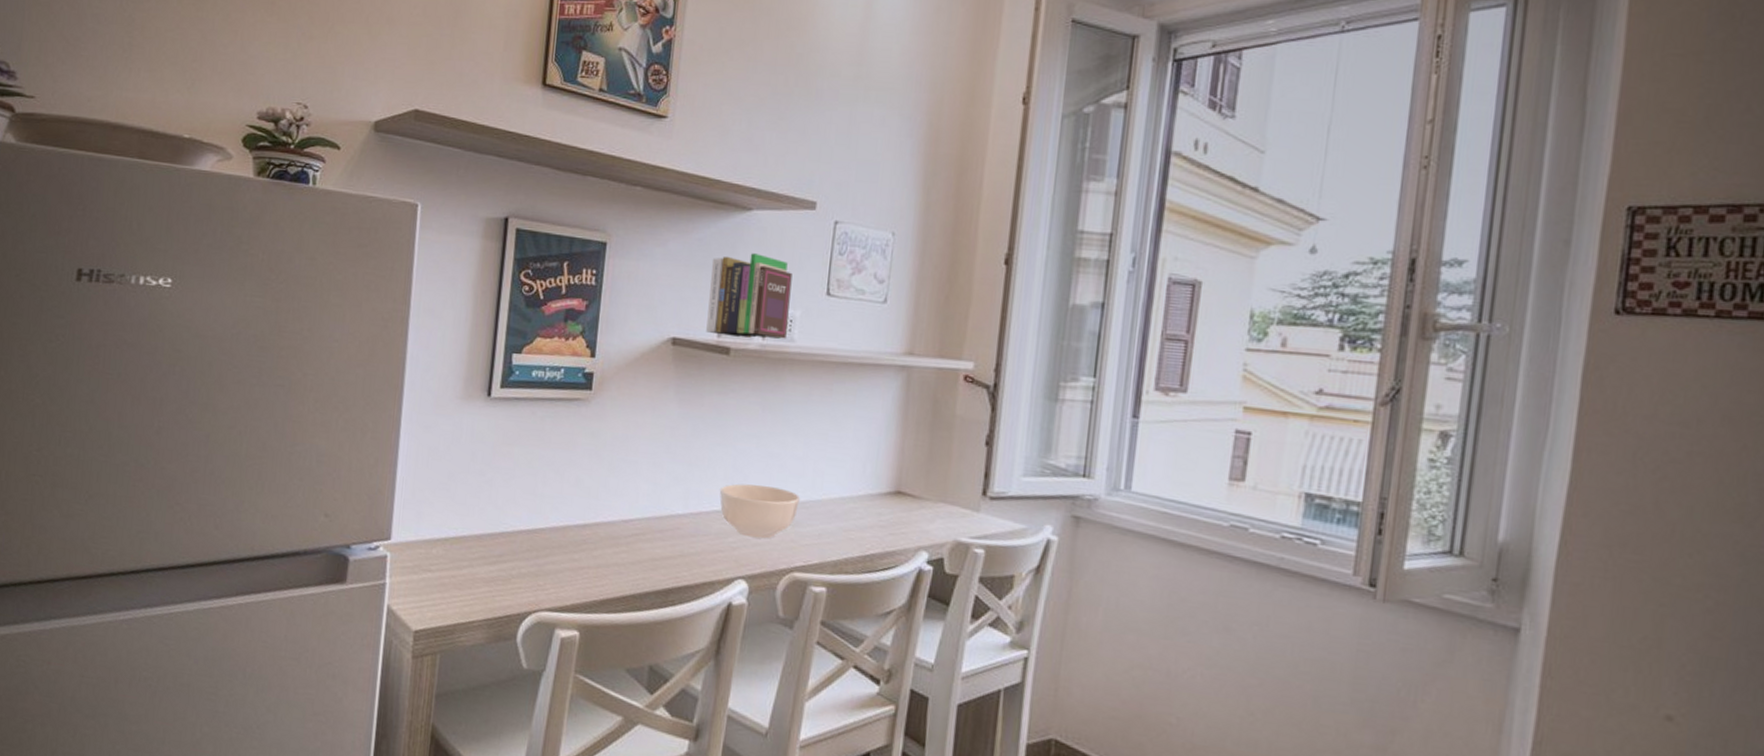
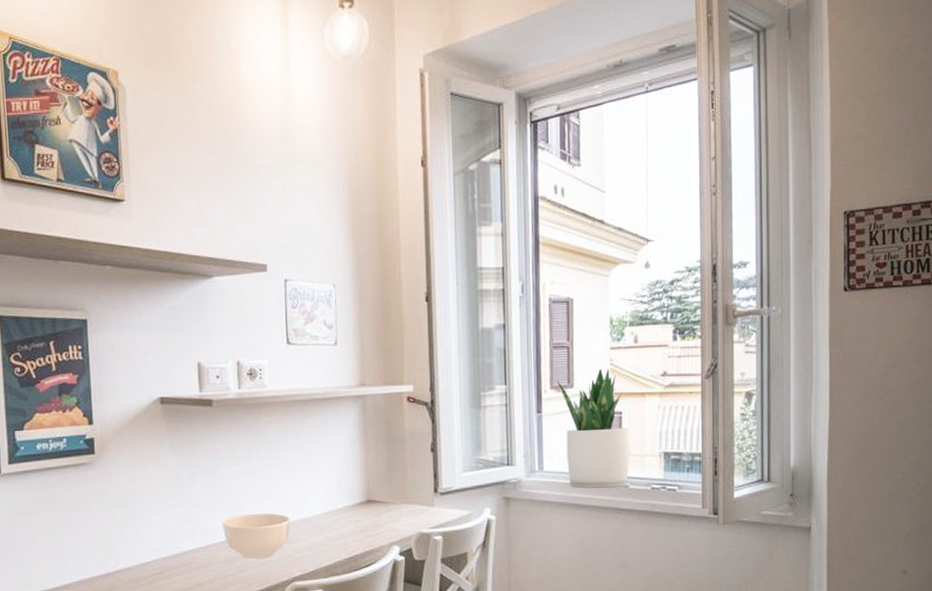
books: present [706,253,793,339] -> none [184,315,258,390]
planter: none [1164,373,1259,529] -> present [557,368,630,489]

